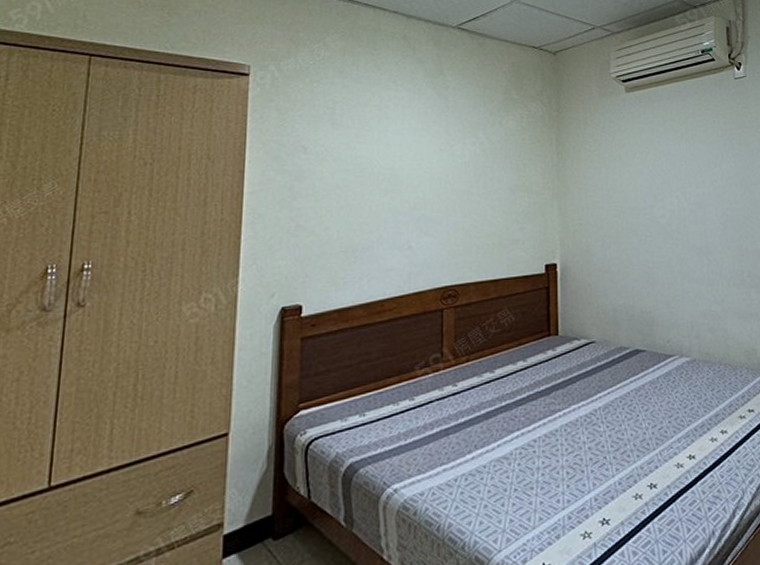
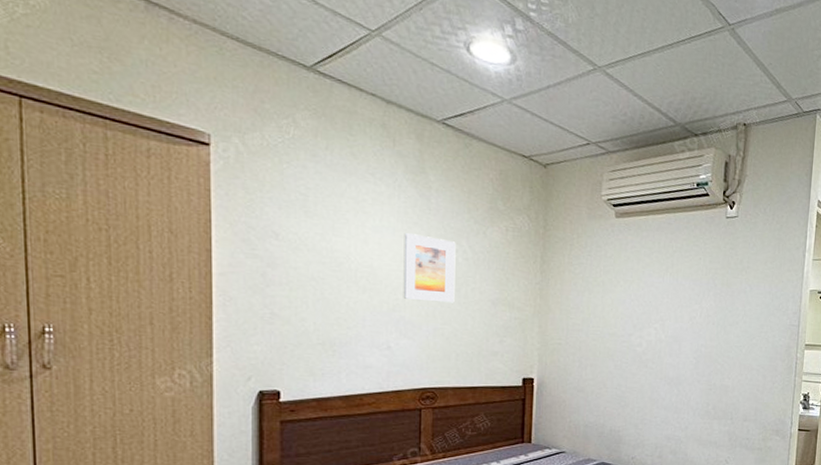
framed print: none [423,132,474,196] -> present [403,233,456,303]

